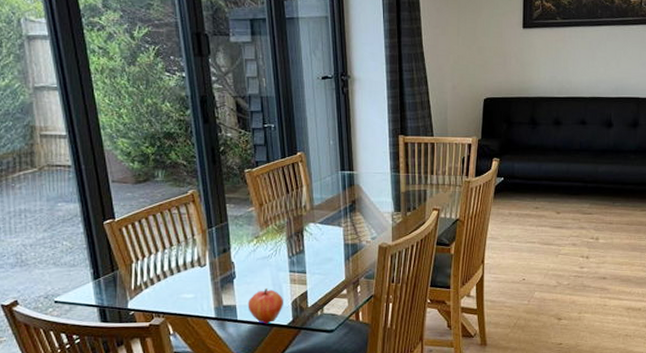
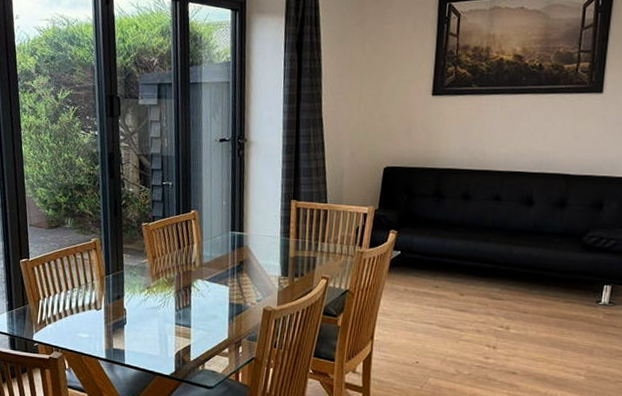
fruit: present [247,287,283,324] -> none [135,336,168,372]

